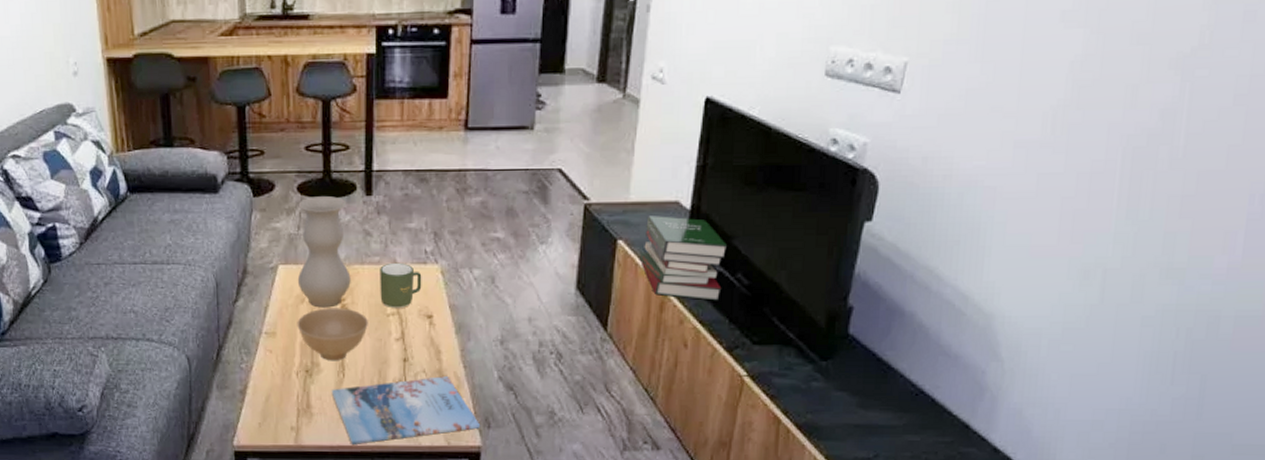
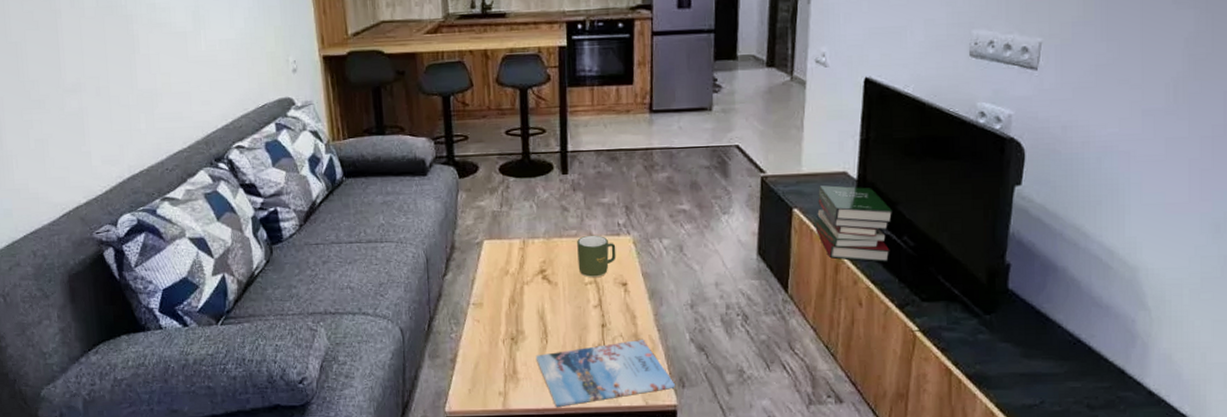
vase: present [297,196,351,308] -> none [500,176,551,279]
bowl: present [297,308,368,361] -> none [502,278,568,329]

